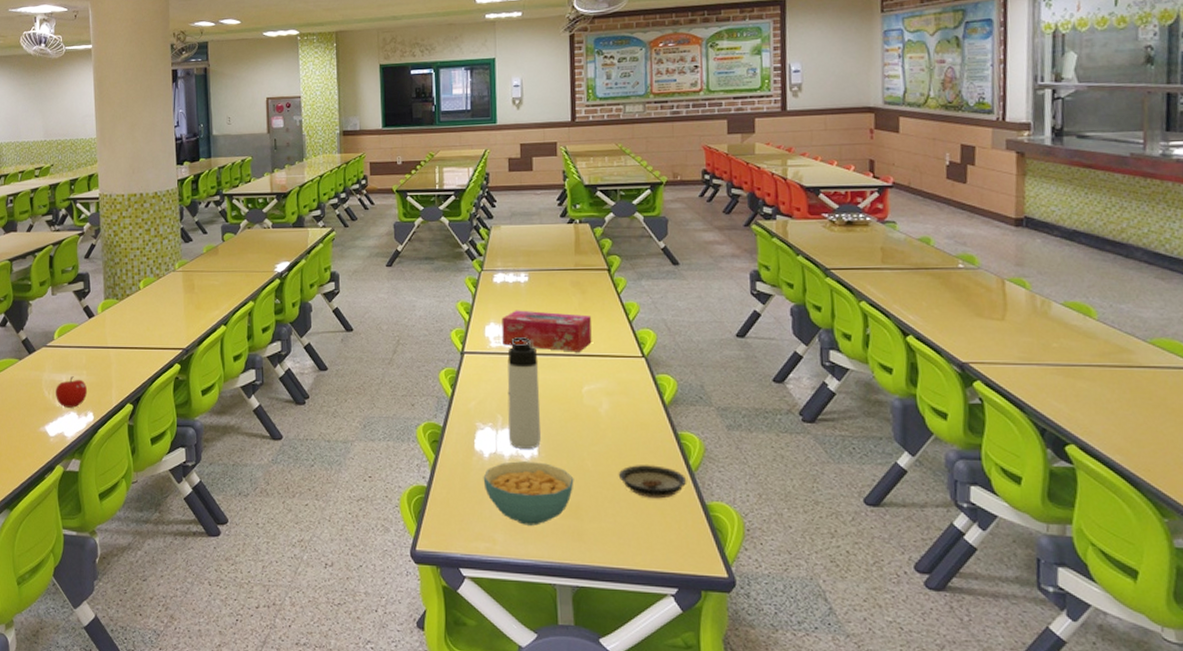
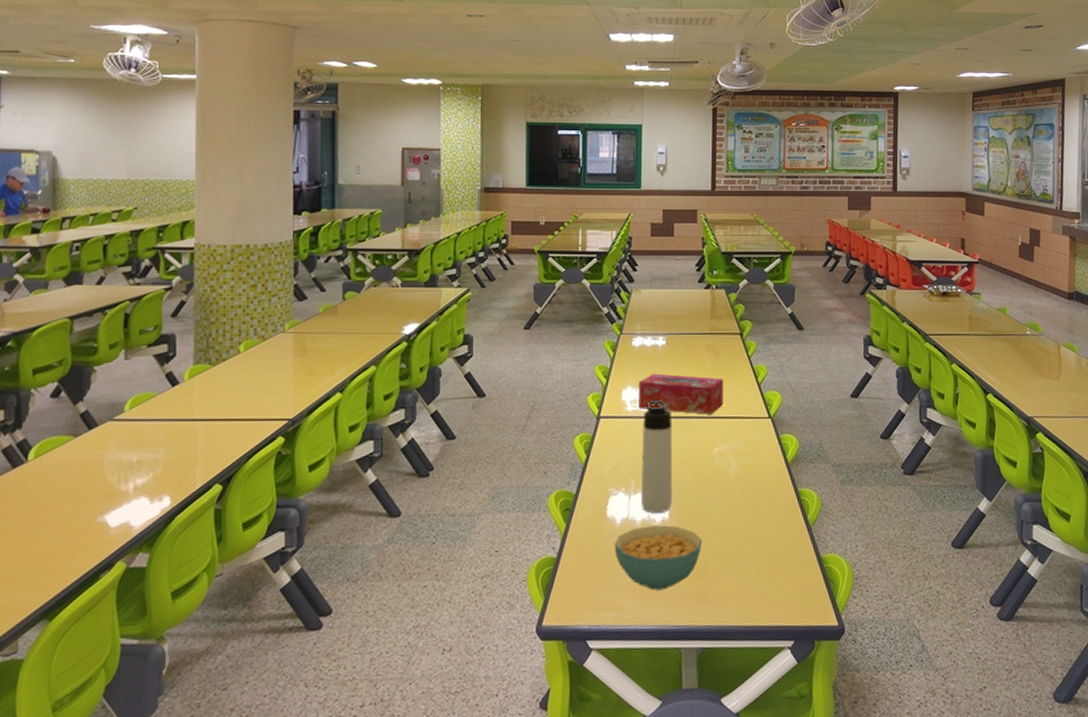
fruit: present [56,376,88,408] -> none [121,455,165,492]
saucer: present [618,464,687,499] -> none [743,521,805,555]

